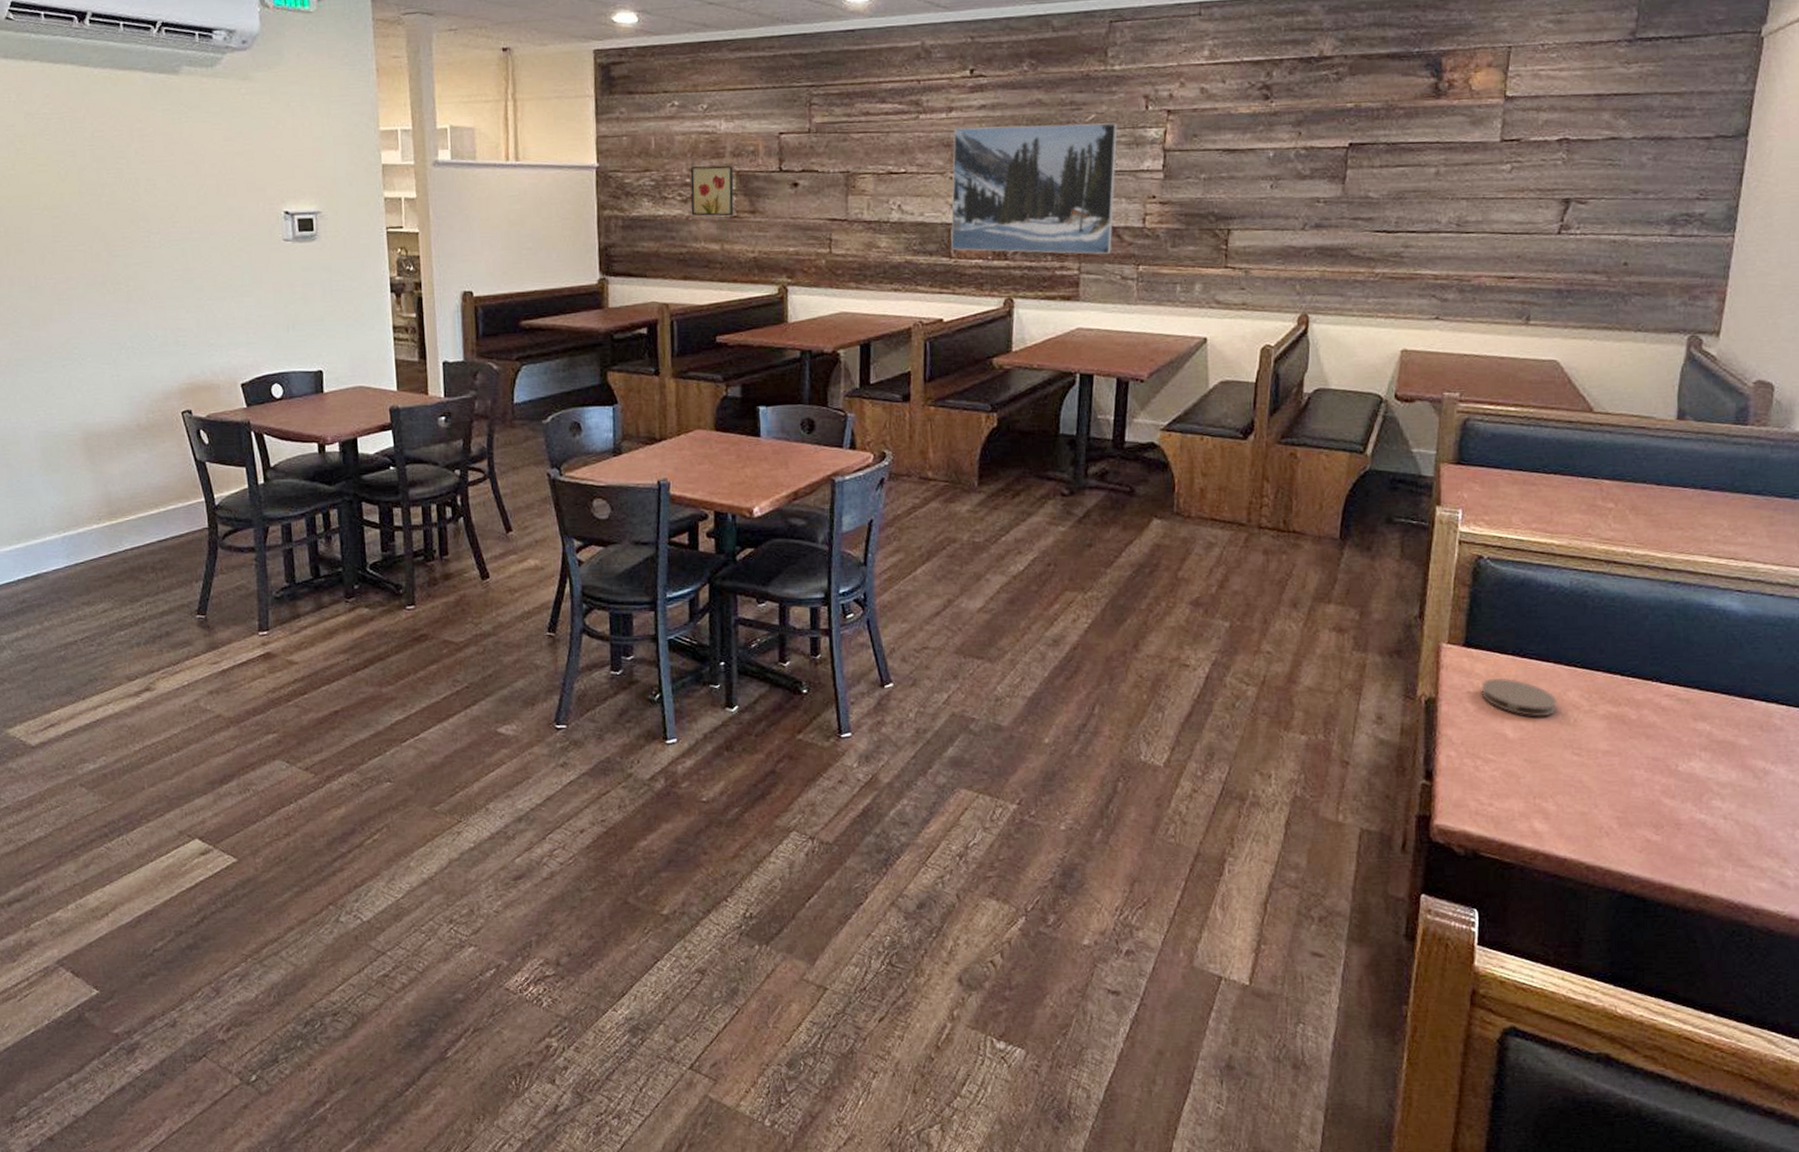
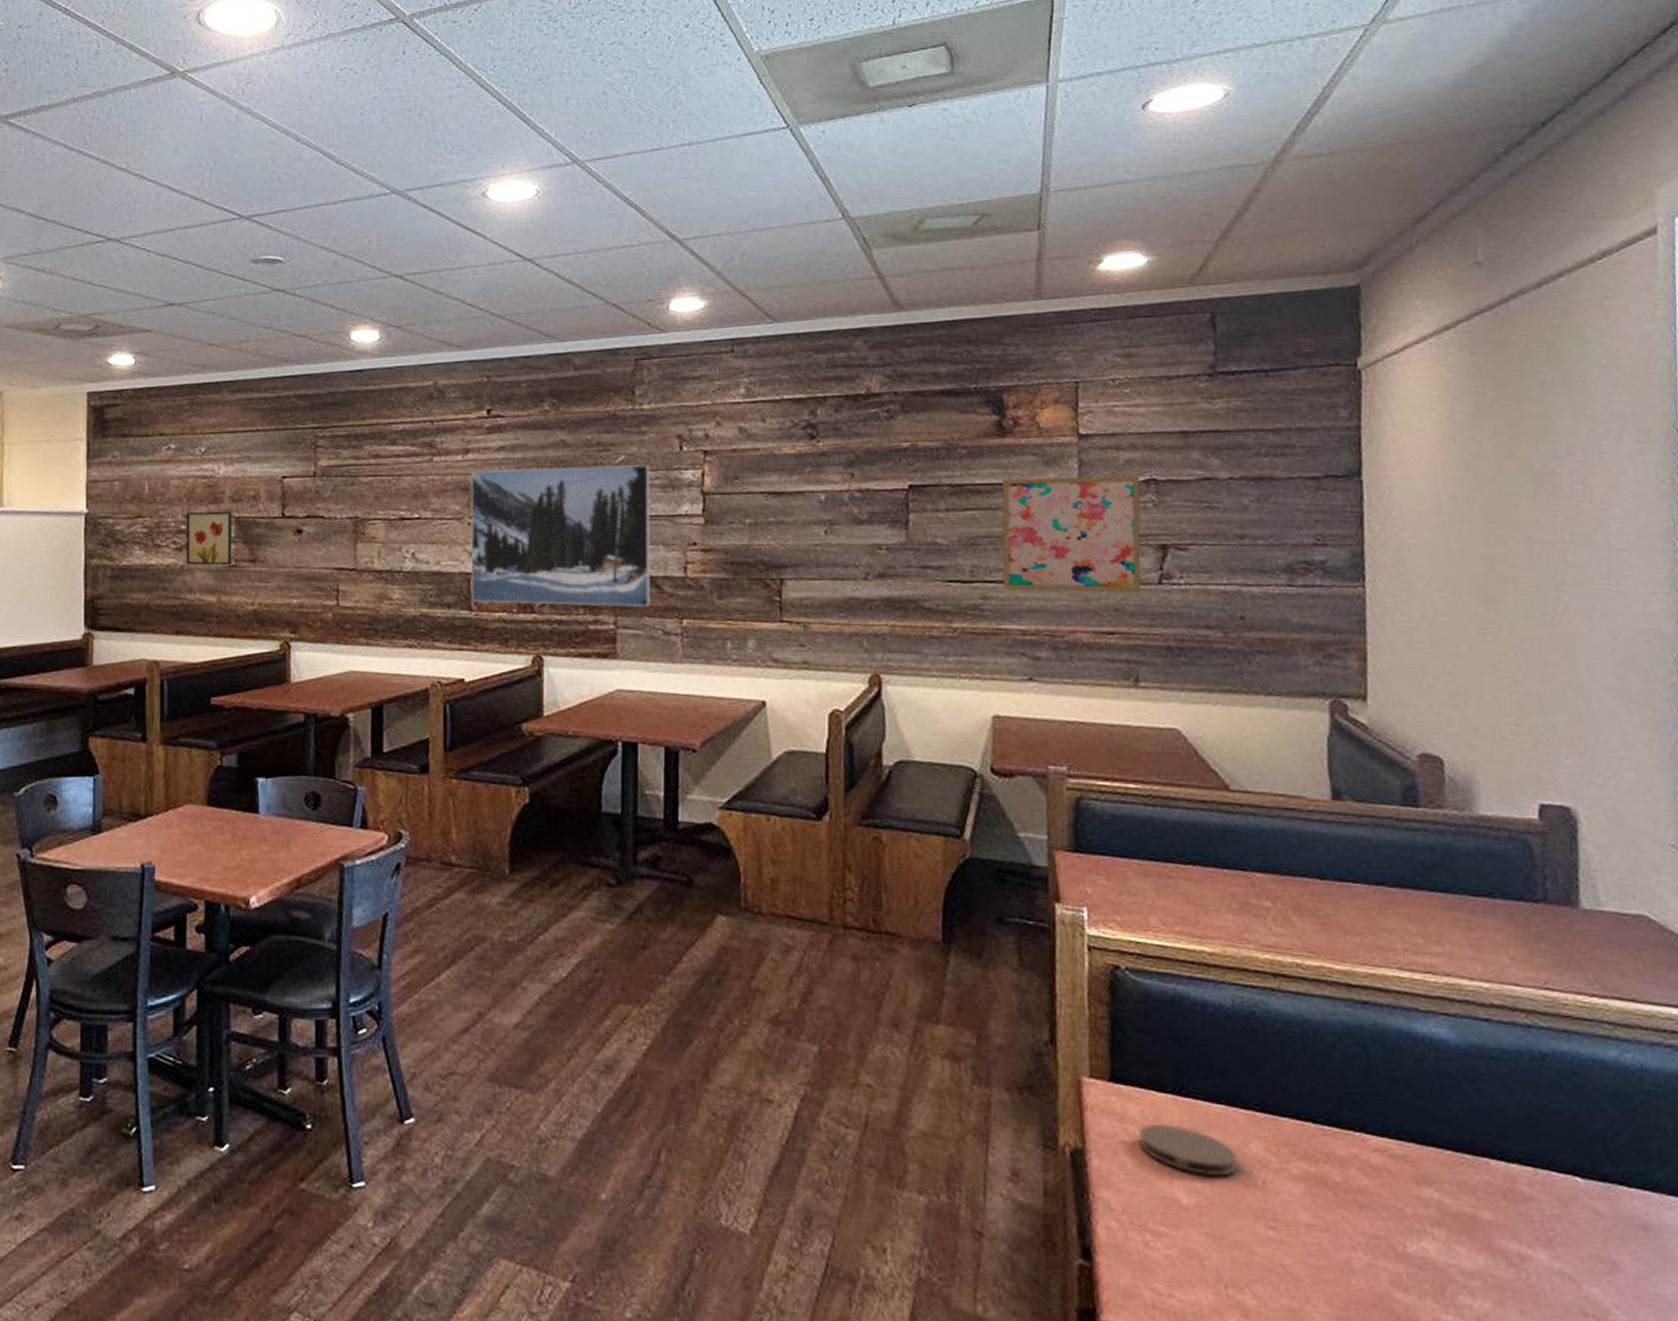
wall art: none [1423,135,1553,241] -> present [1002,475,1141,592]

